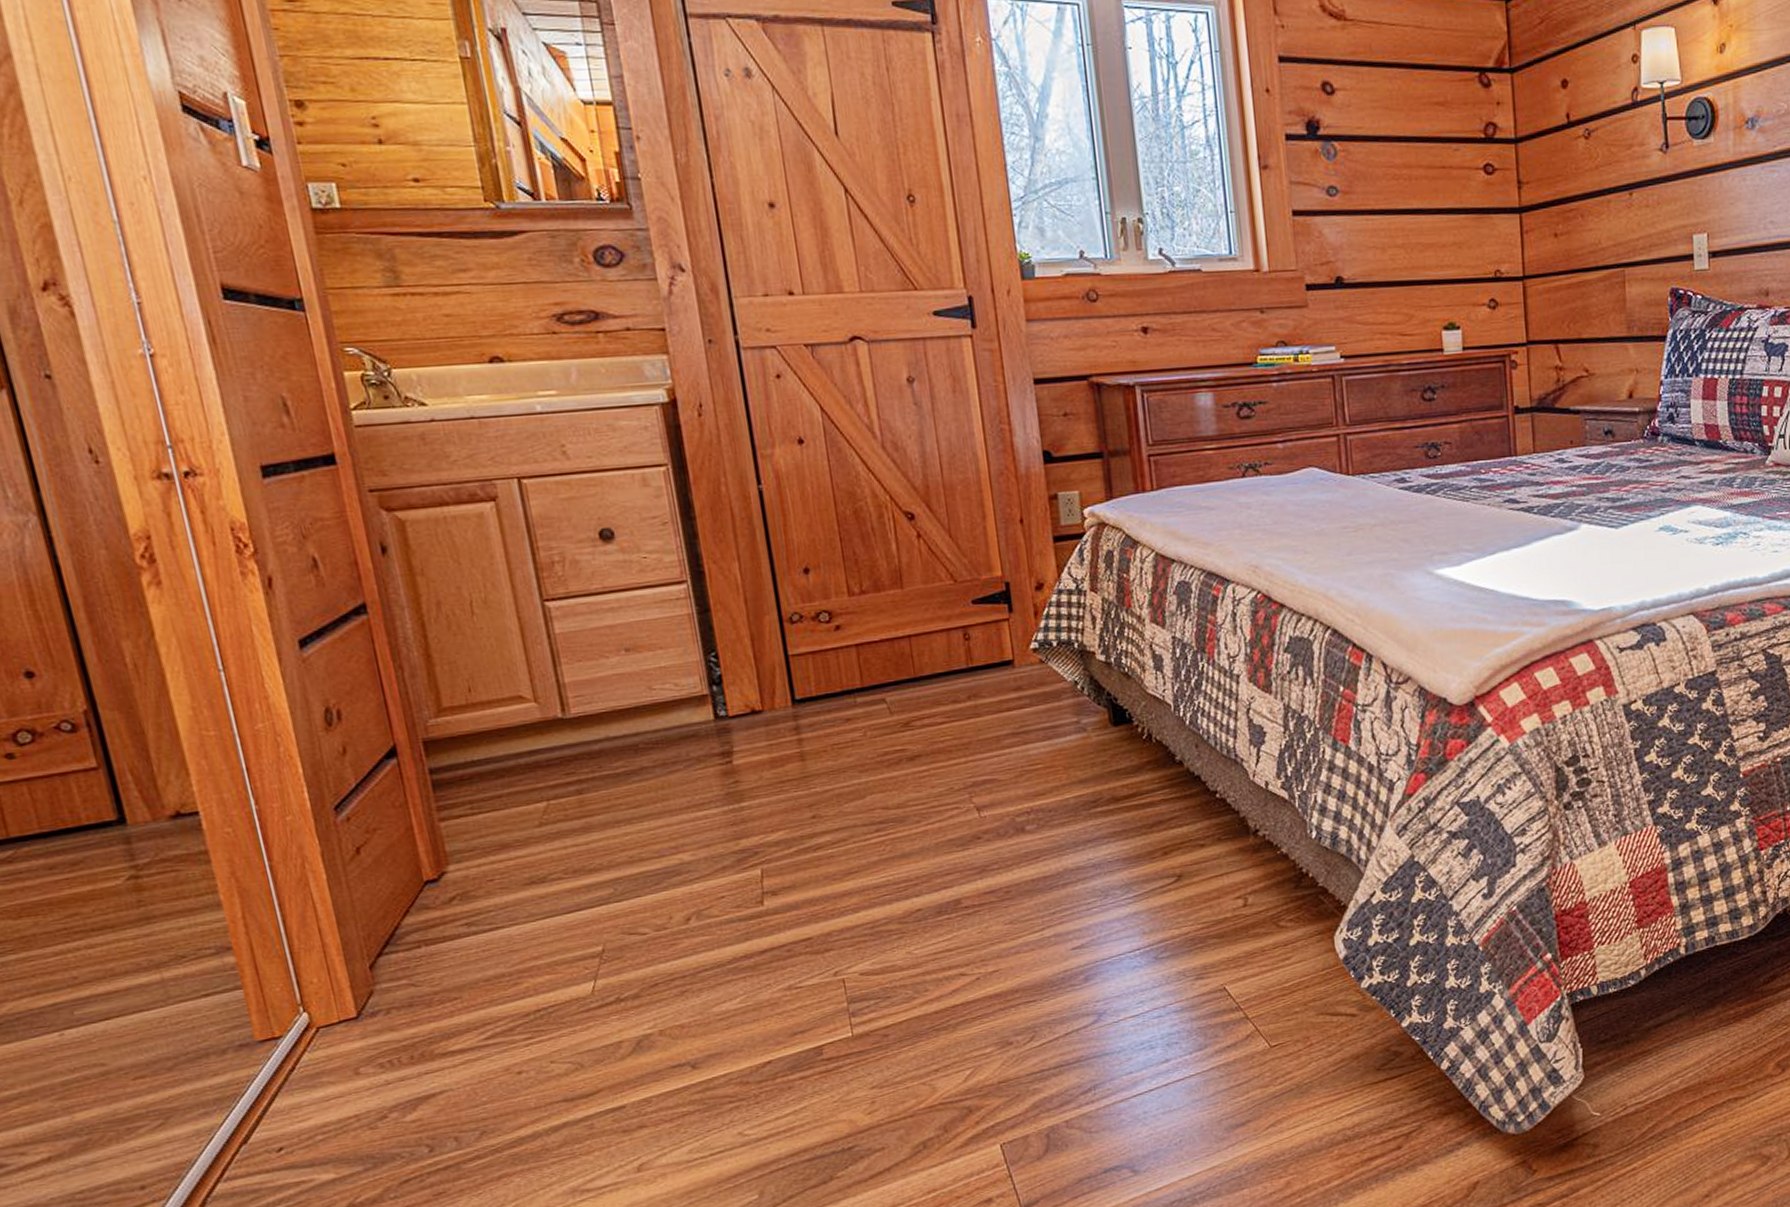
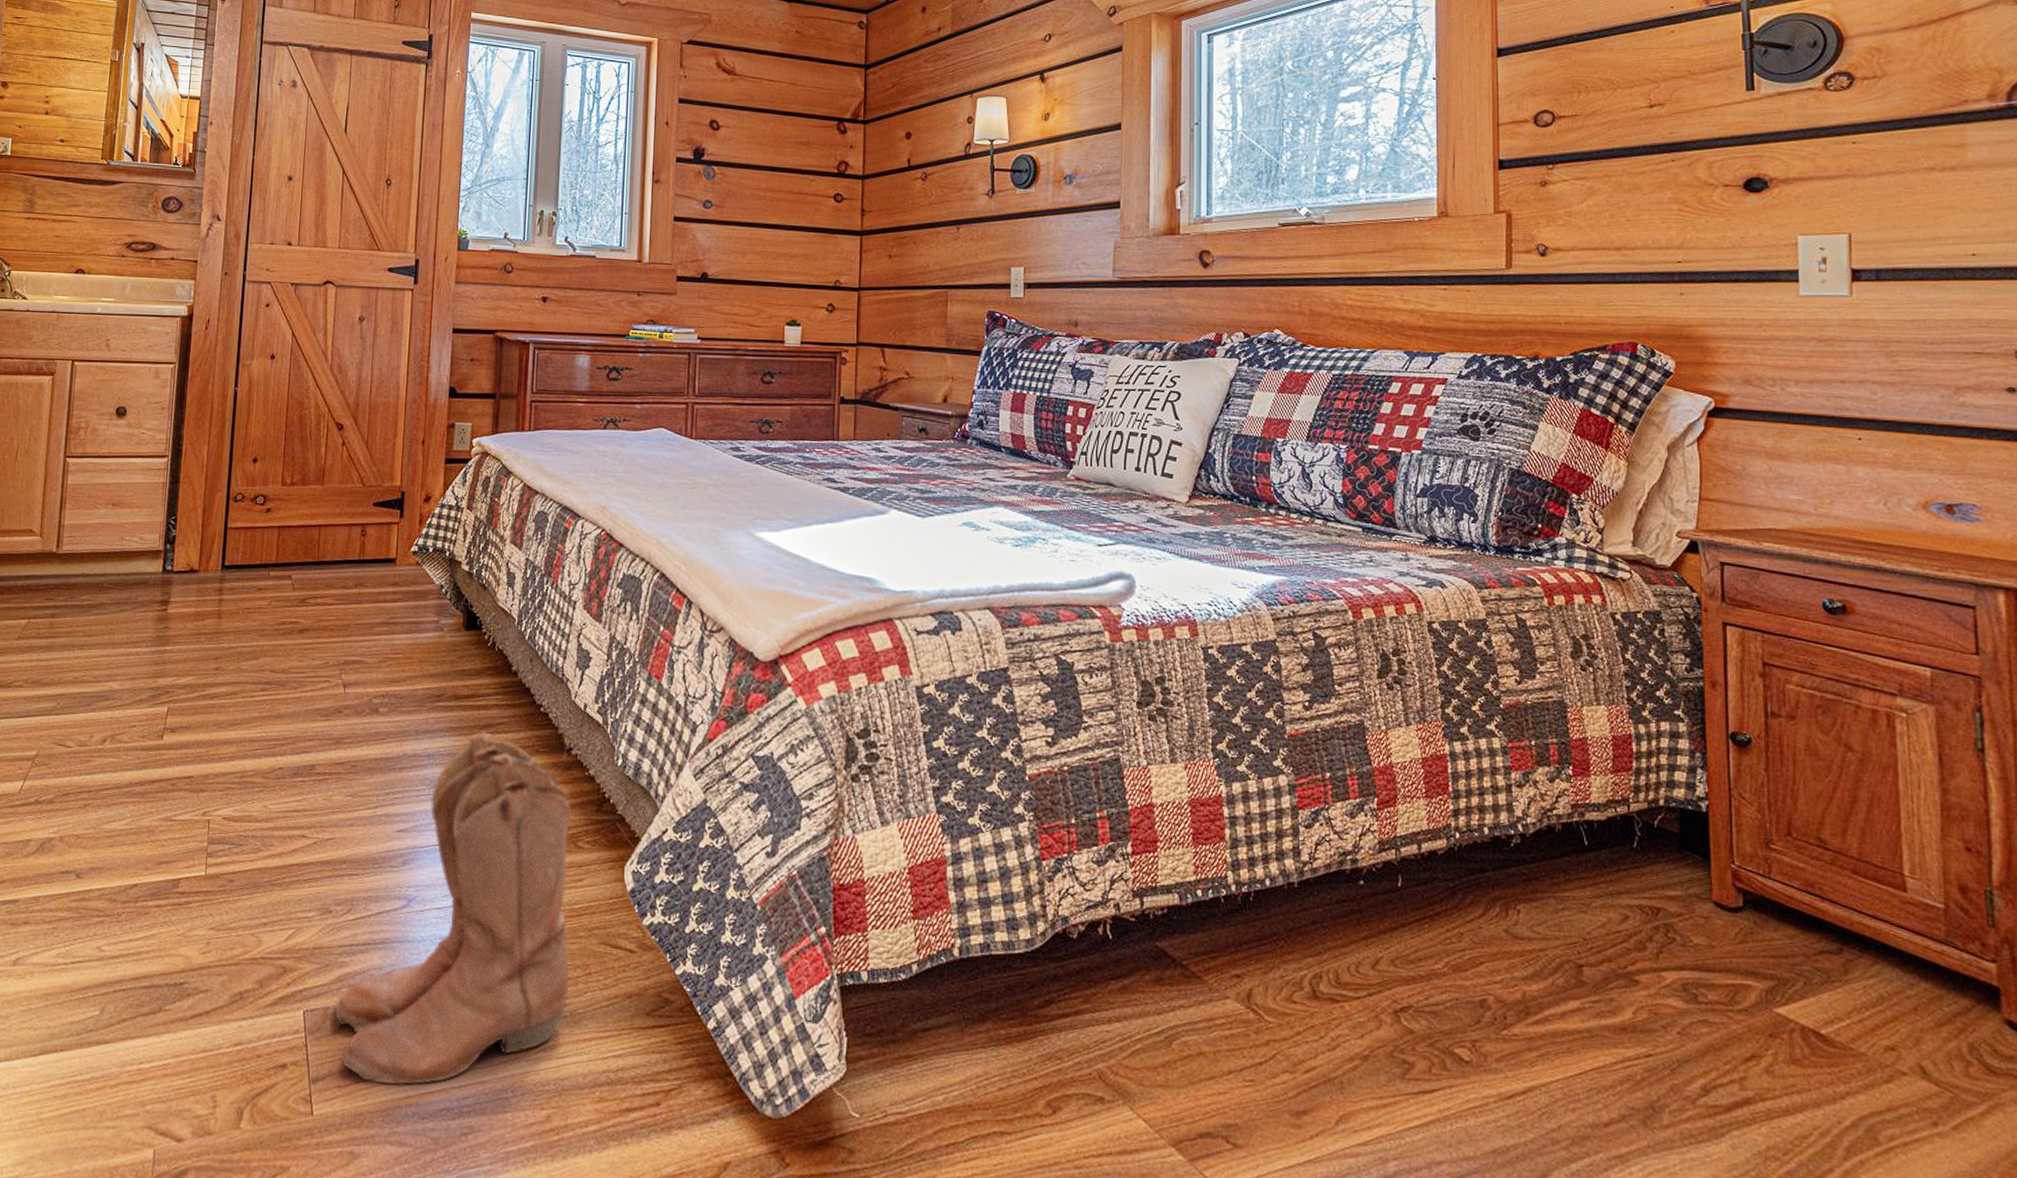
boots: none [1033,829,1292,1195] -> present [333,731,571,1086]

